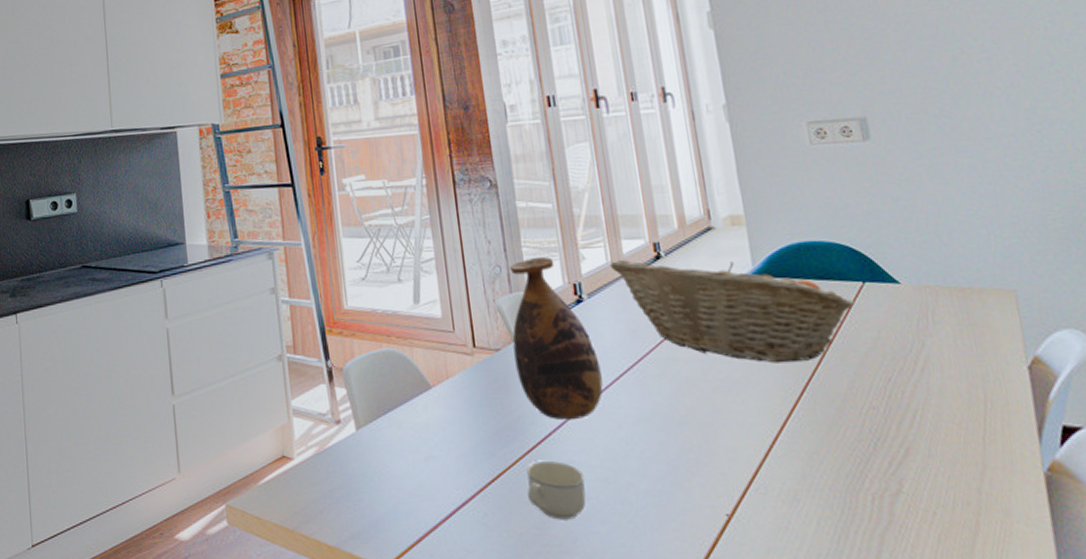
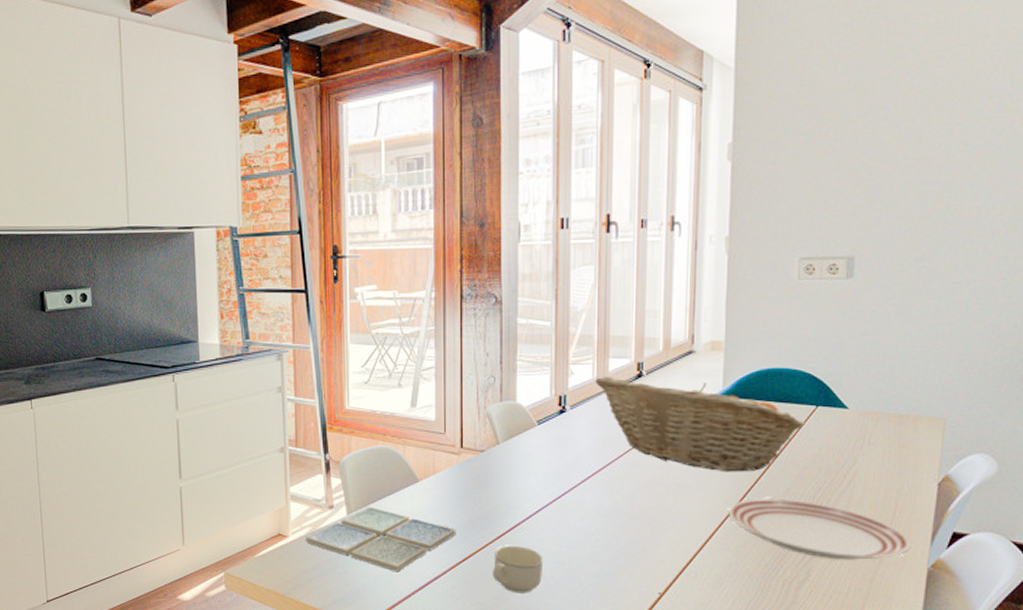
drink coaster: none [312,419,481,498] -> present [305,506,456,572]
vase: present [509,256,603,421] -> none [497,370,572,513]
dinner plate: none [788,391,1017,466] -> present [728,497,911,560]

